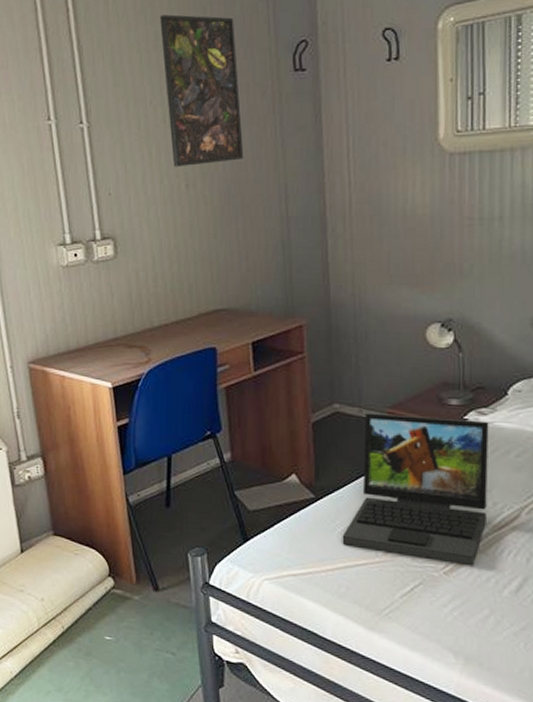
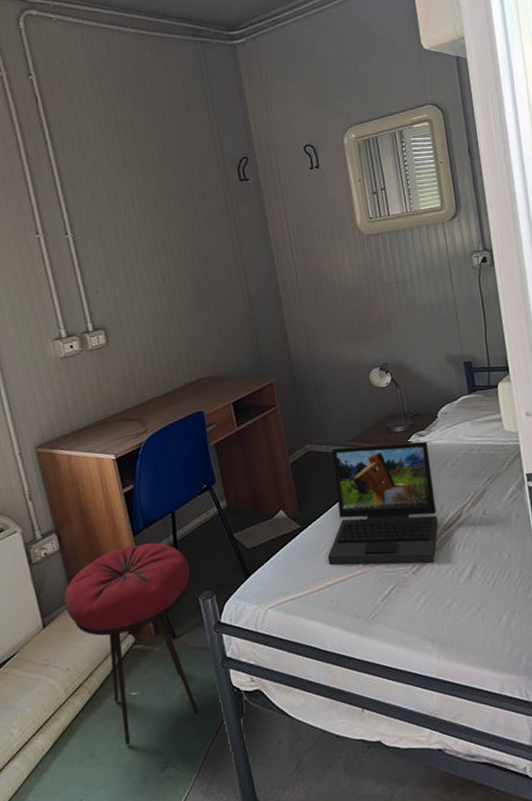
stool: none [44,483,181,688] -> present [64,542,198,745]
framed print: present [159,14,244,168] -> none [125,142,208,265]

